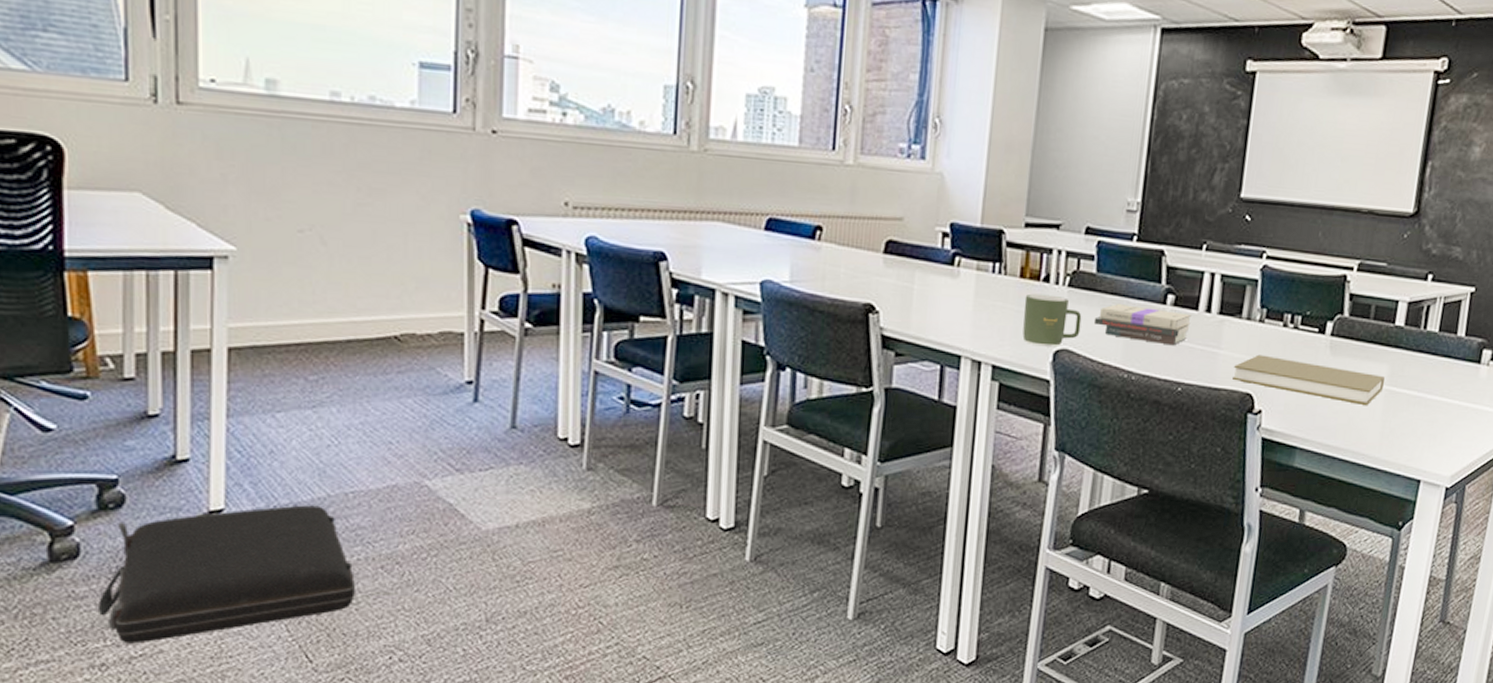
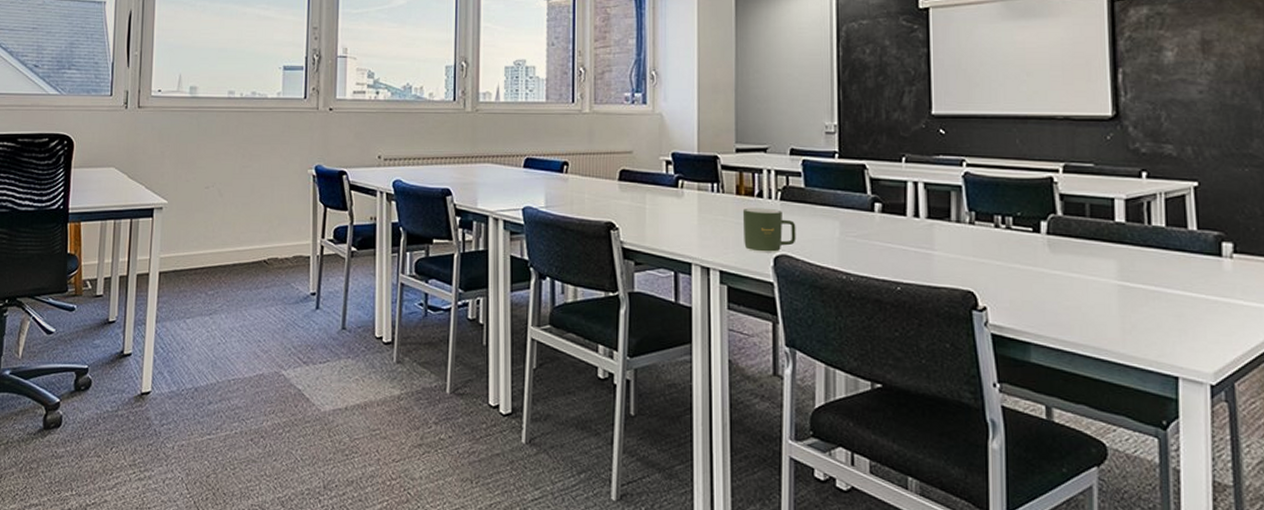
briefcase: present [99,505,355,644] -> none [70,389,233,494]
books: present [1093,304,1192,346] -> none [807,213,901,249]
book: present [1233,354,1385,405] -> none [951,254,1115,300]

